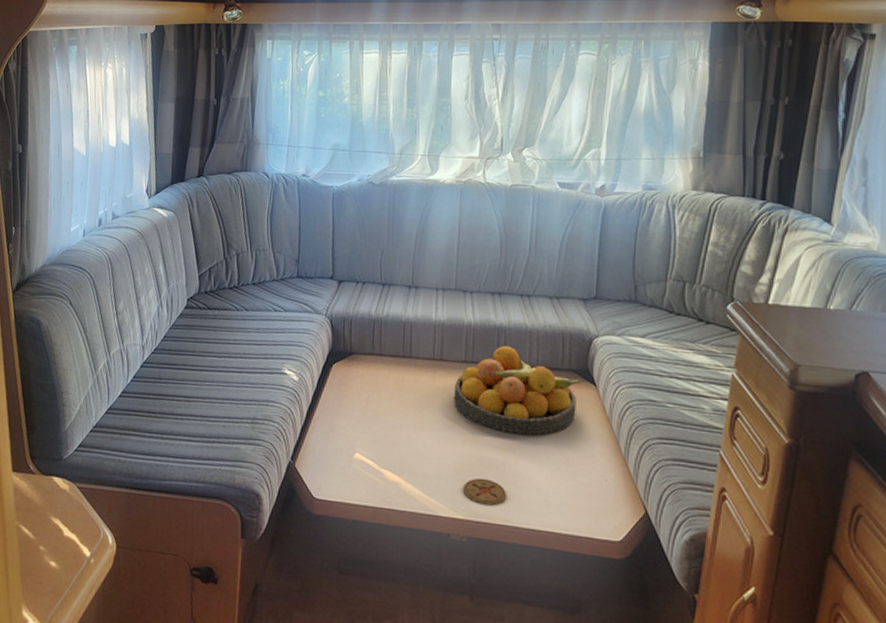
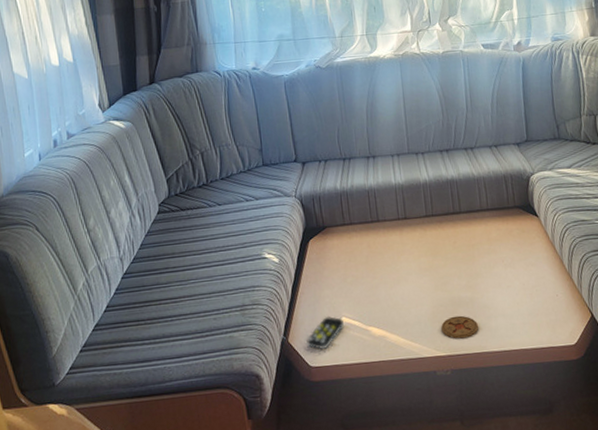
remote control: none [314,448,356,482] -> present [306,315,344,349]
fruit bowl: present [454,345,581,437] -> none [420,195,526,273]

